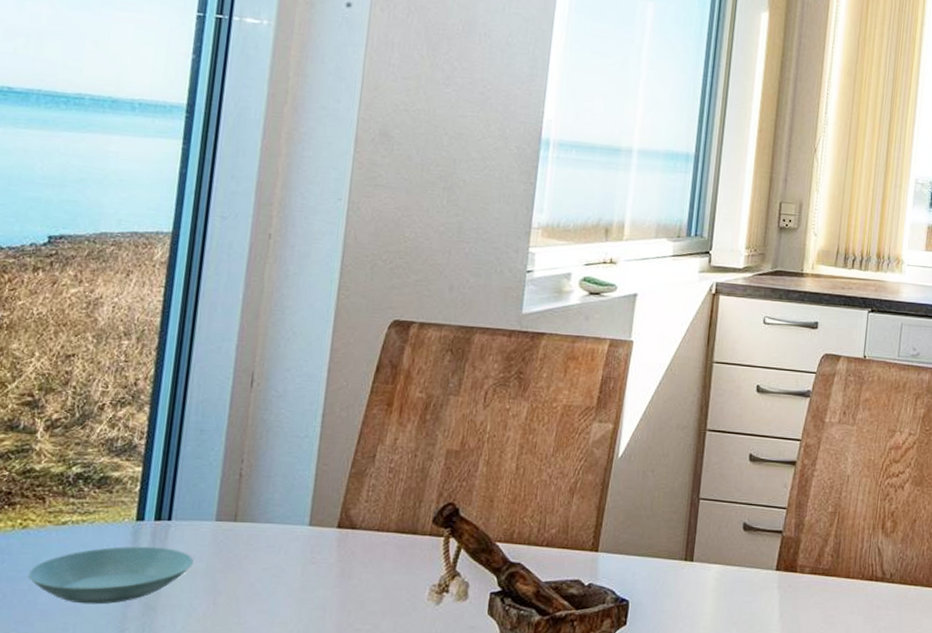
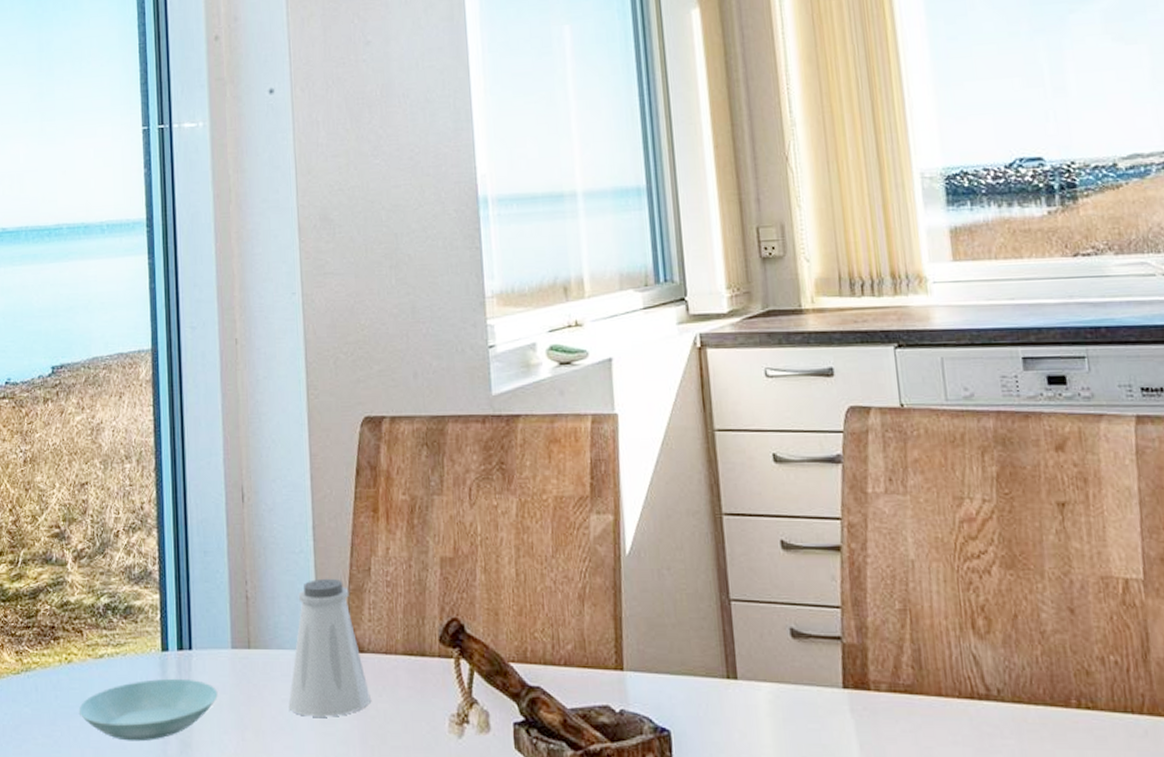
saltshaker: none [269,461,356,585] -> present [288,578,371,717]

